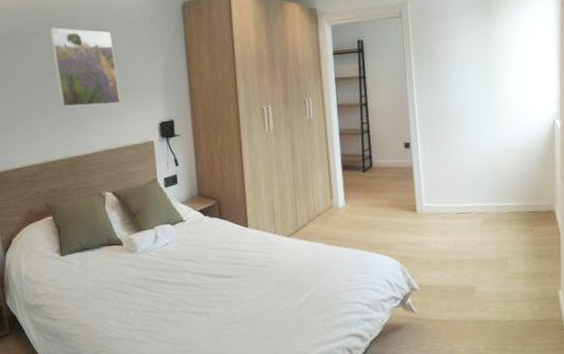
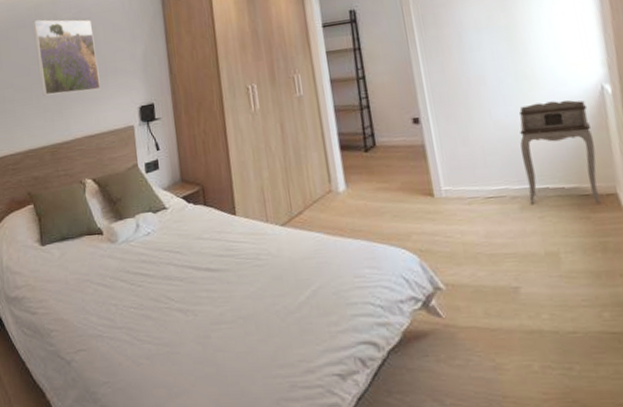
desk: none [487,132,543,219] -> present [519,100,600,204]

